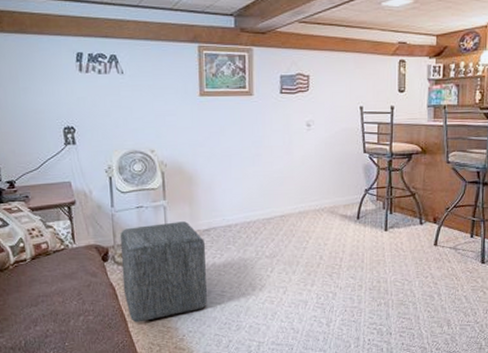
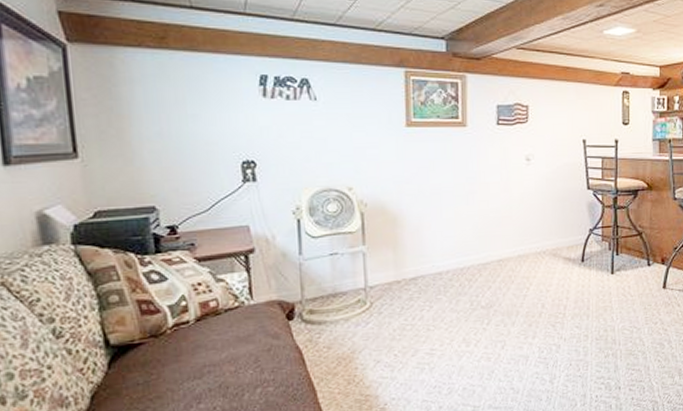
ottoman: present [120,221,207,323] -> none [309,269,413,392]

